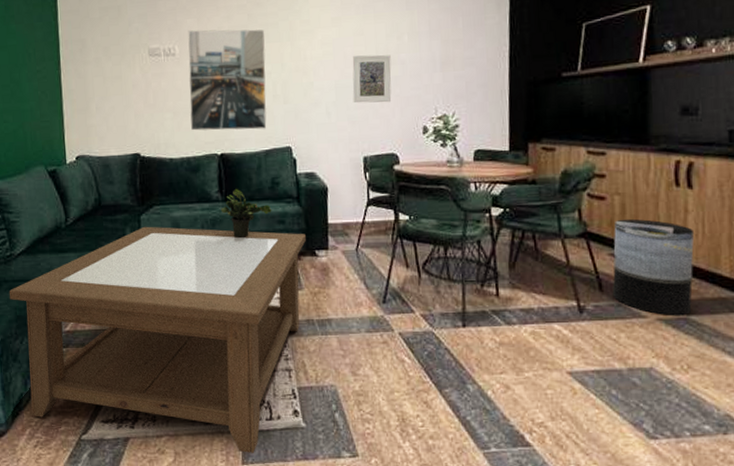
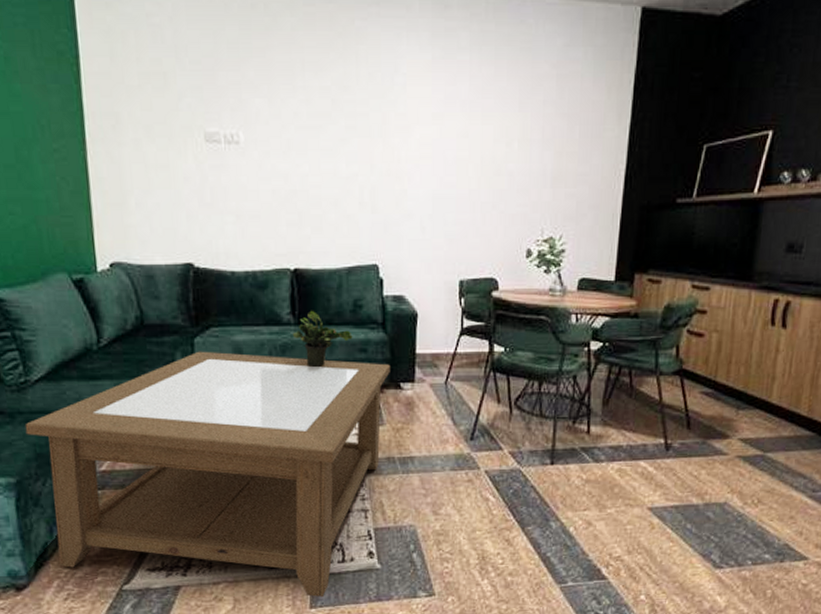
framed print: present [188,29,267,131] -> none [256,113,352,242]
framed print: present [352,54,392,103] -> none [452,161,497,220]
trash can: present [612,218,694,316] -> none [699,357,781,454]

